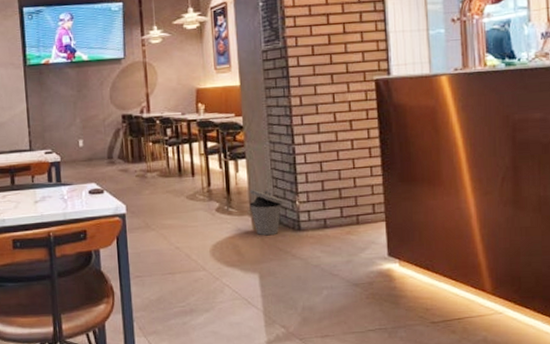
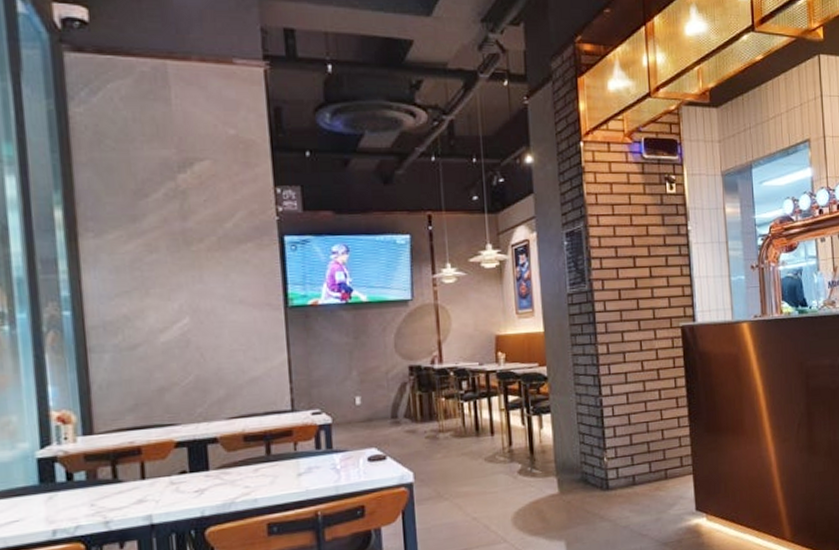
trash can: present [249,189,285,236] -> none [555,446,592,498]

